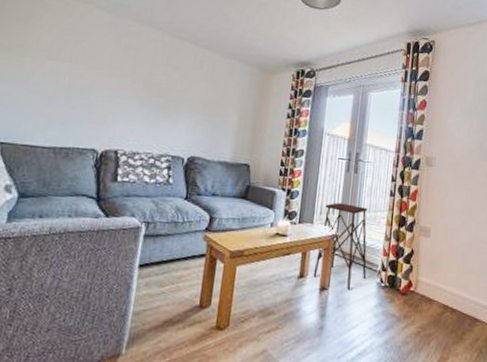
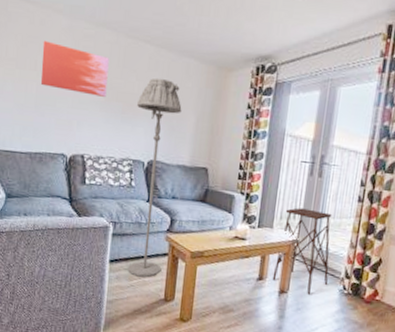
wall art: none [74,34,153,94] -> present [40,40,109,98]
floor lamp: none [159,76,225,282] -> present [128,77,182,278]

